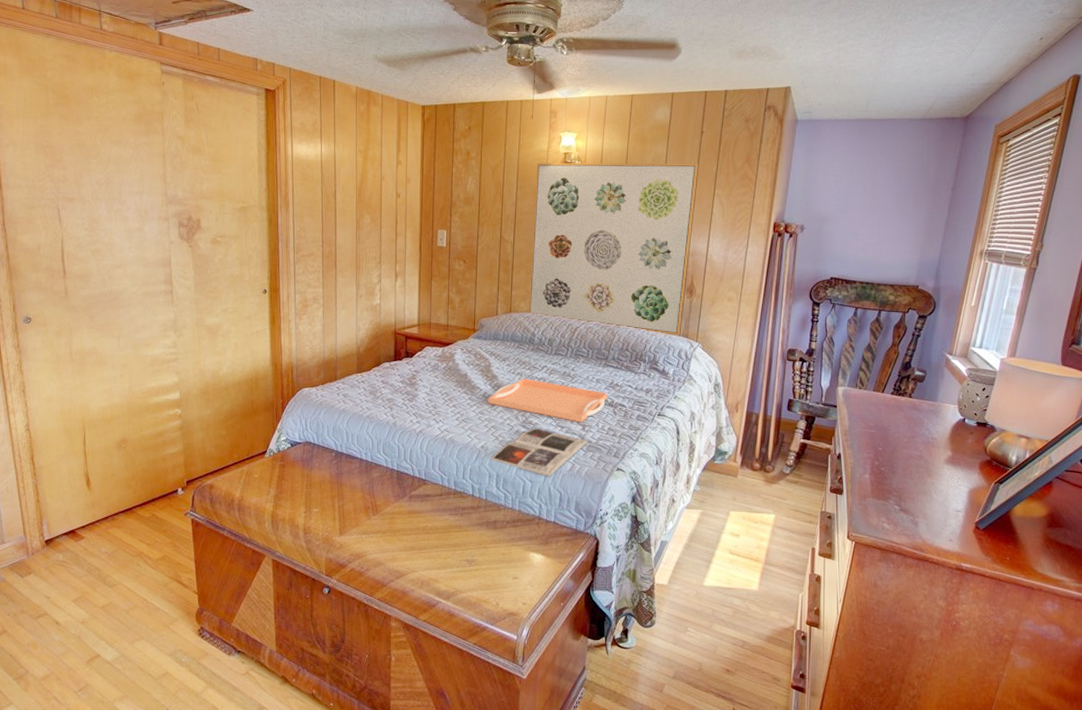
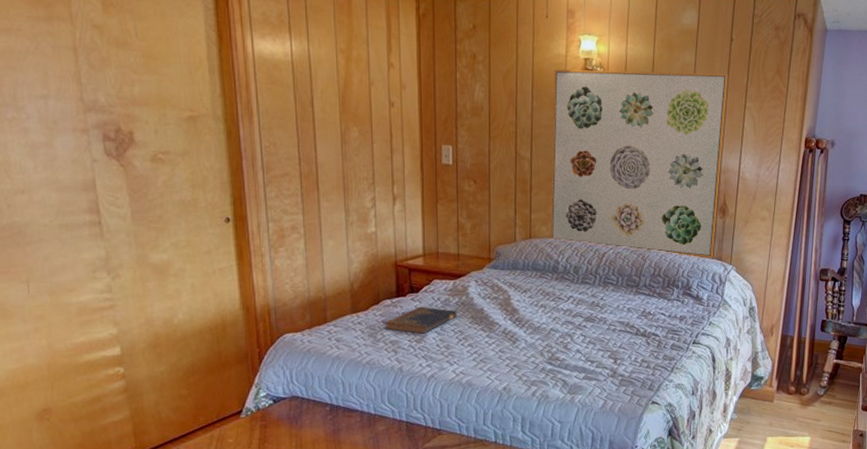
hardcover book: none [384,369,444,394] -> present [386,306,457,334]
serving tray: present [488,378,608,423] -> none [509,310,640,356]
magazine: present [490,428,588,477] -> none [514,365,621,416]

